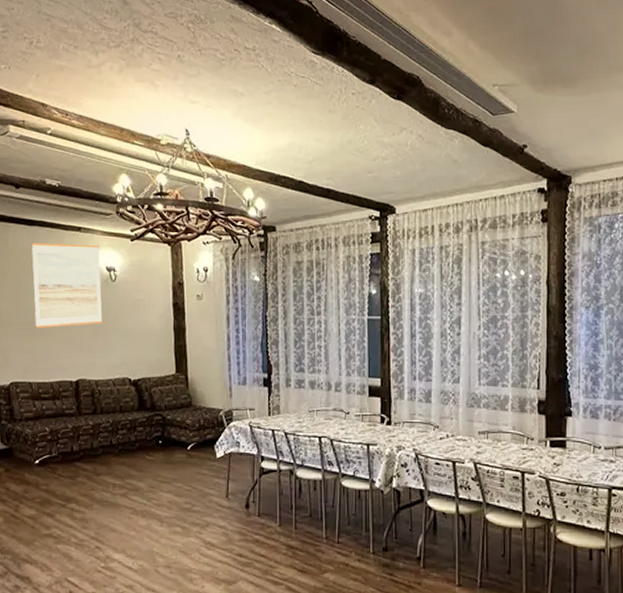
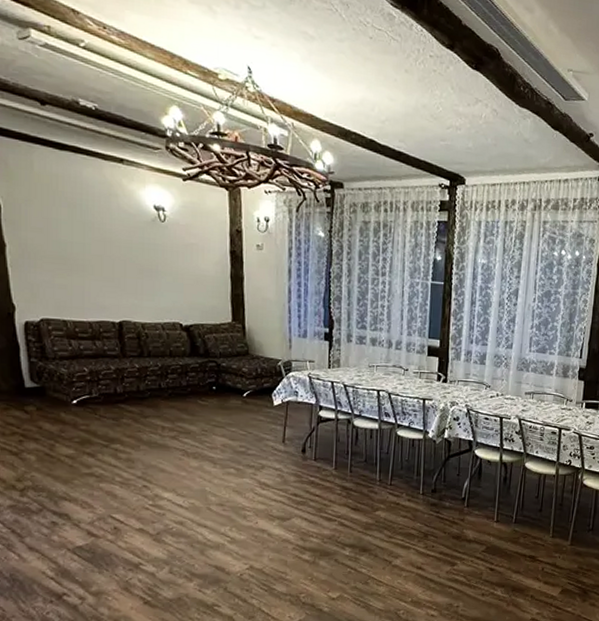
wall art: present [32,243,103,328] -> none [63,170,150,265]

